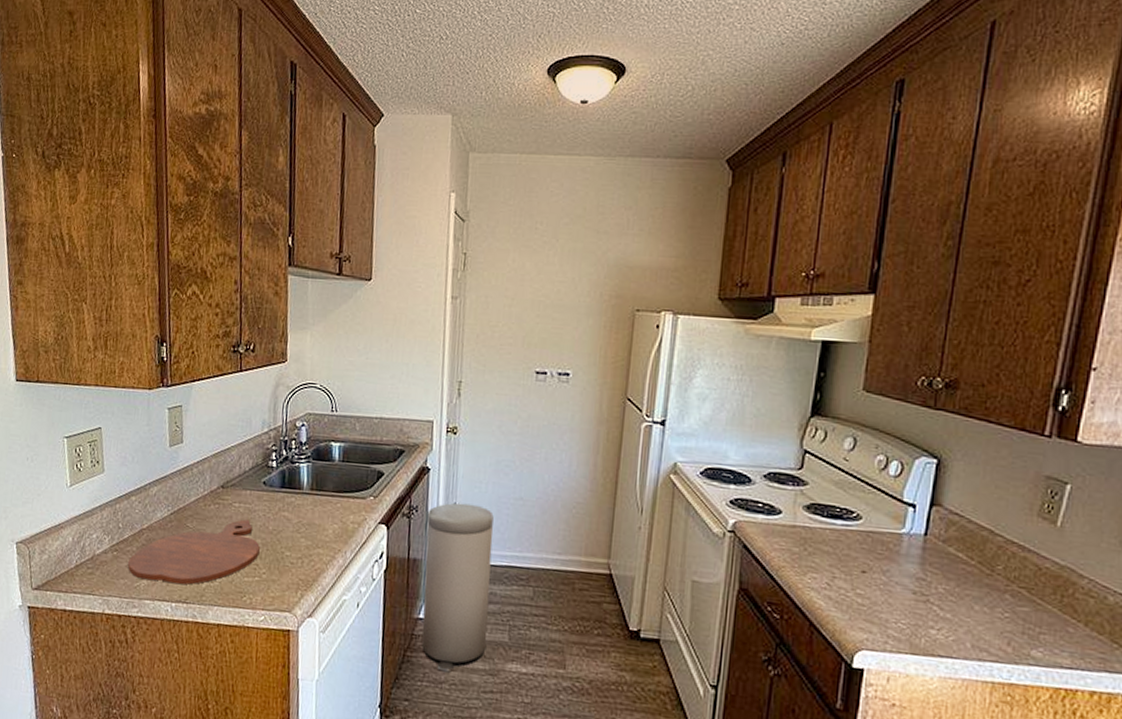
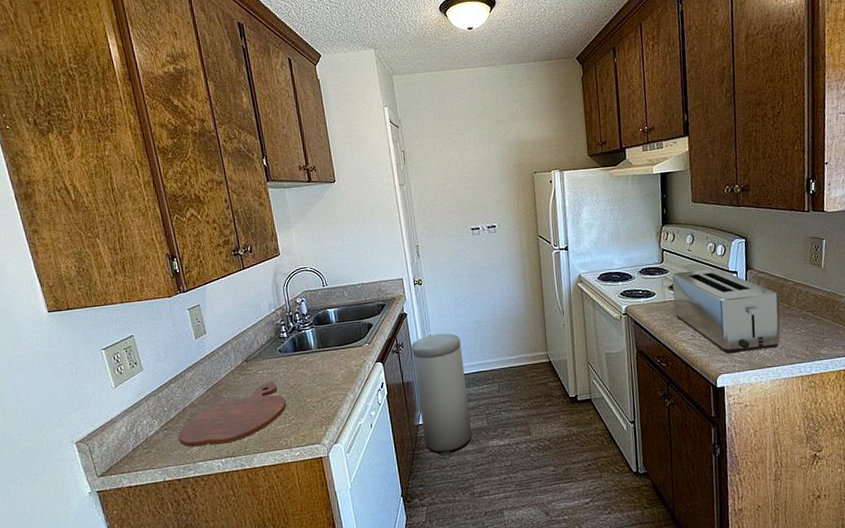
toaster: none [806,487,977,631] -> present [672,268,781,354]

